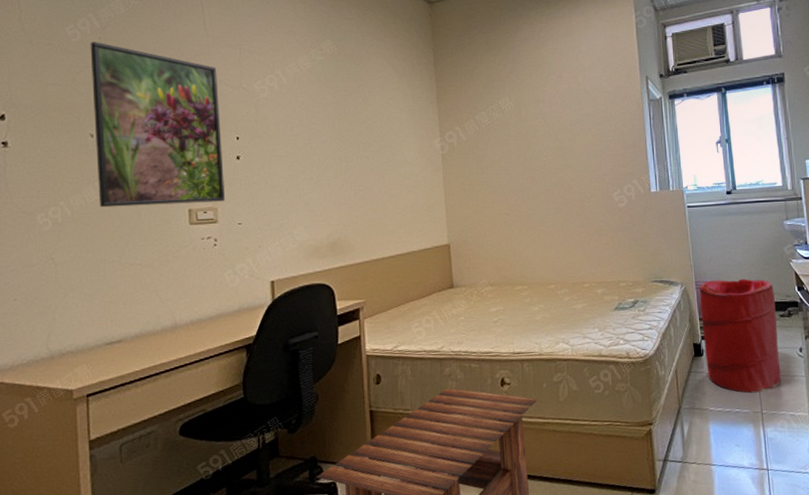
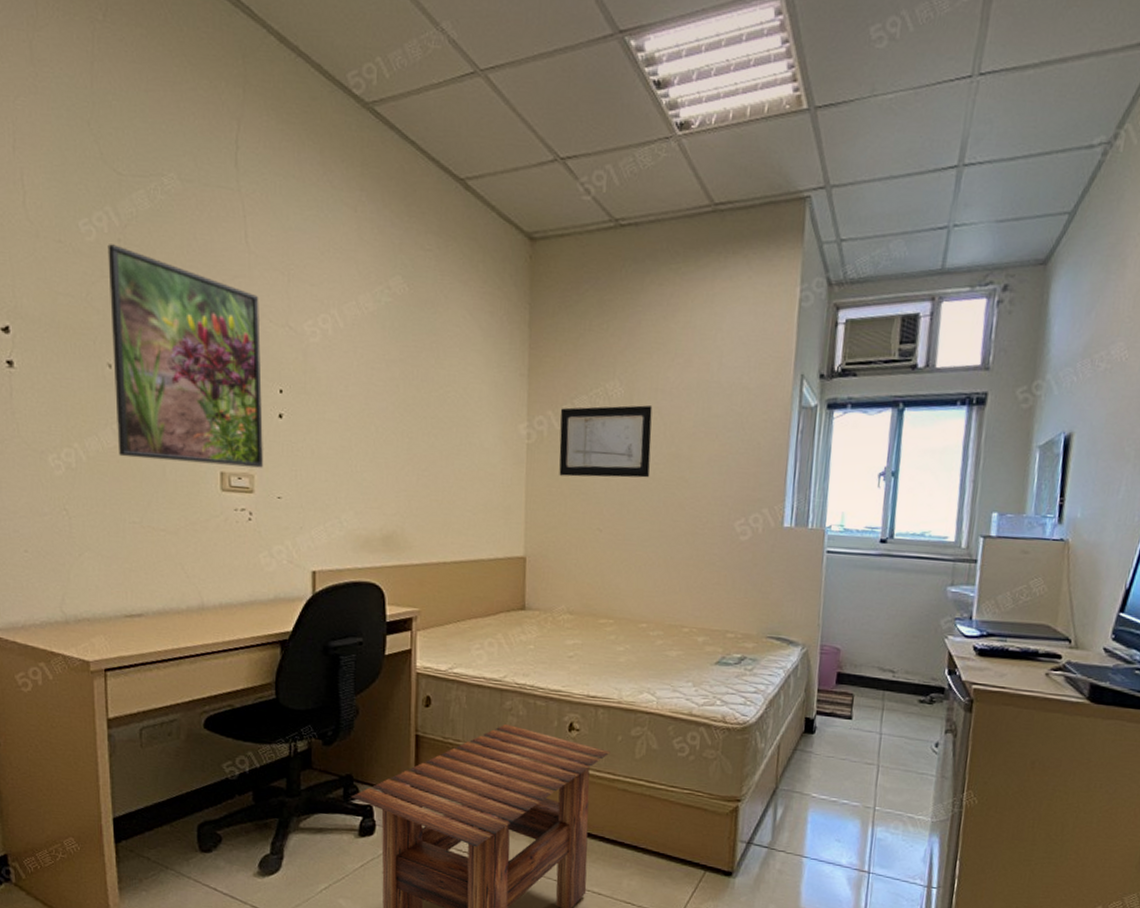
wall art: none [465,113,542,176] -> present [559,405,653,478]
laundry hamper: present [699,278,781,393] -> none [816,646,918,787]

